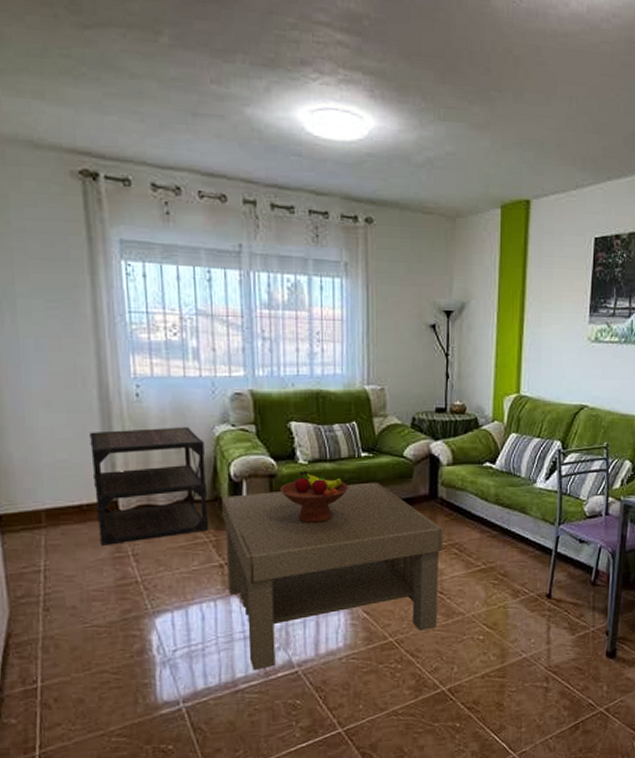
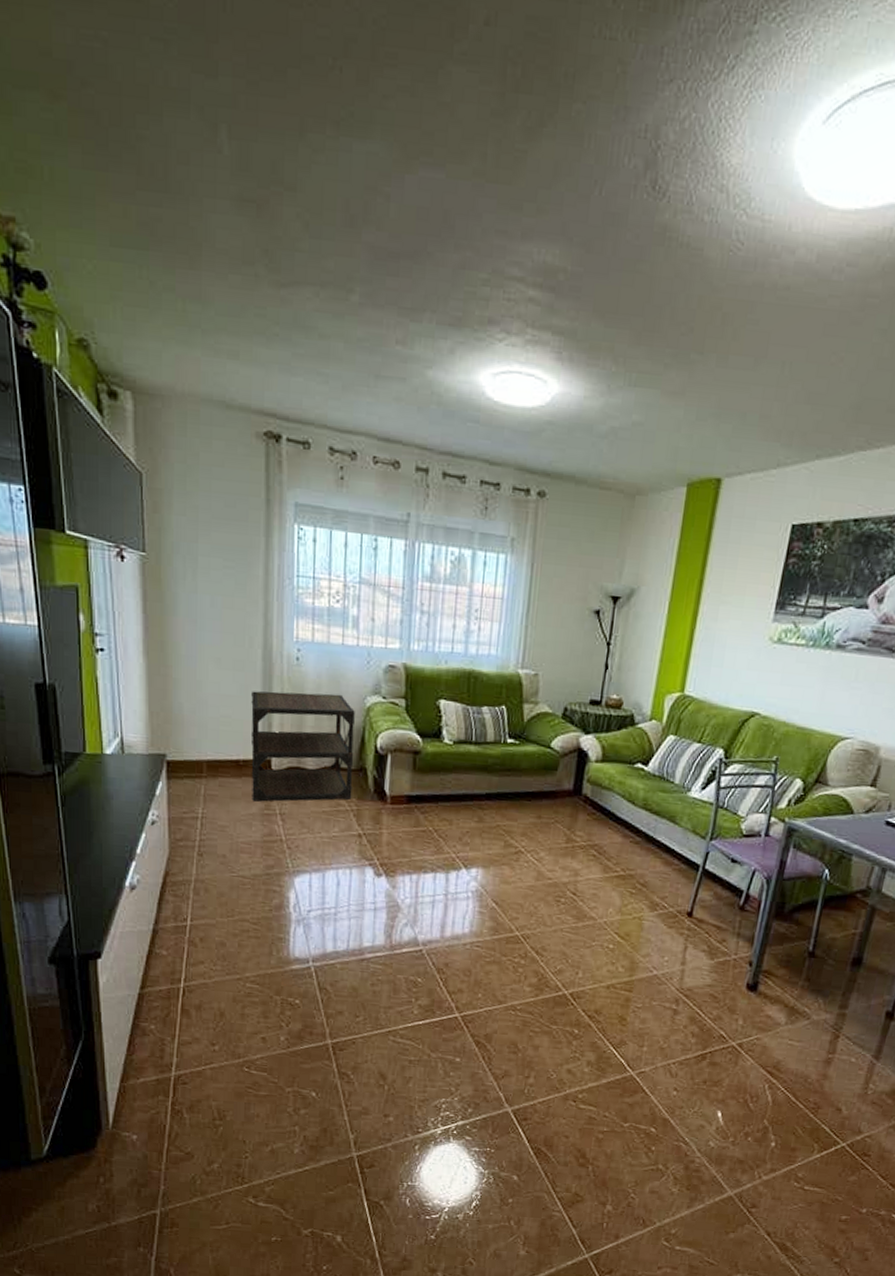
coffee table: present [222,482,444,671] -> none [364,767,584,943]
fruit bowl: present [279,471,349,523] -> none [422,751,492,806]

